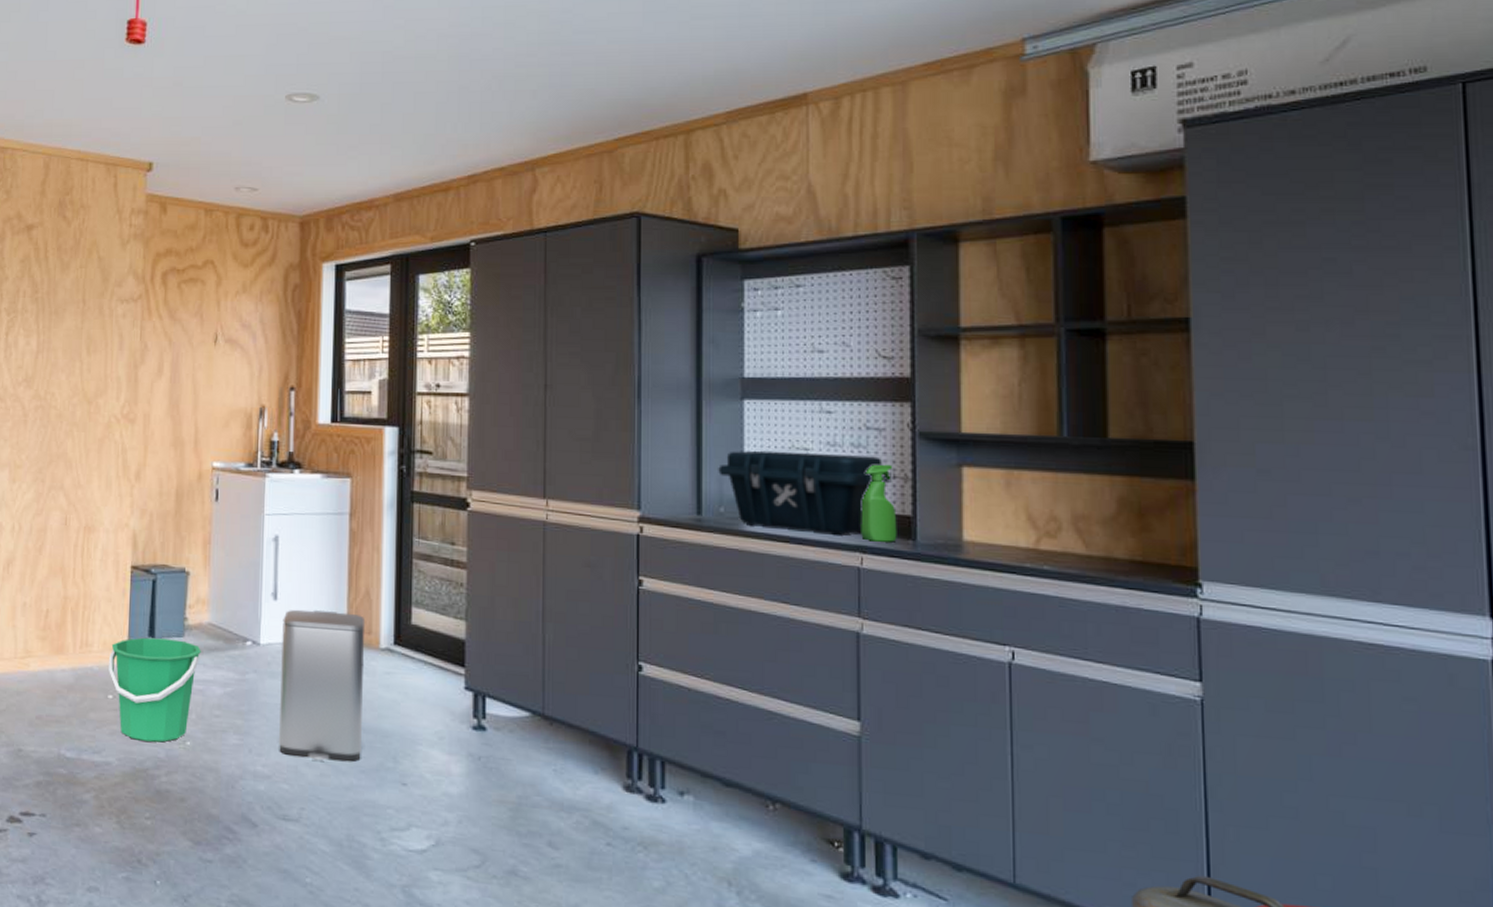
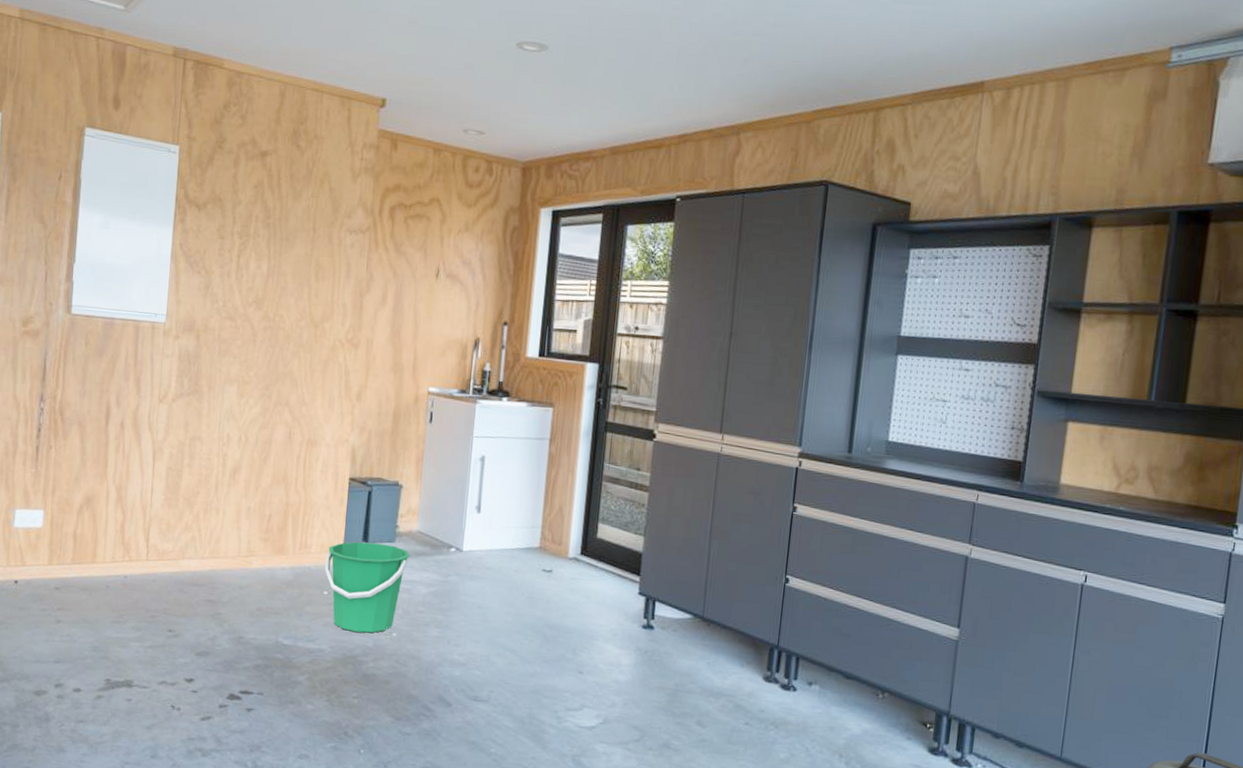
pedal bin: present [279,609,366,762] -> none [474,521,557,653]
toolbox: present [718,450,892,535] -> none [869,399,1011,475]
spray bottle: present [861,464,897,542] -> none [979,416,1013,483]

